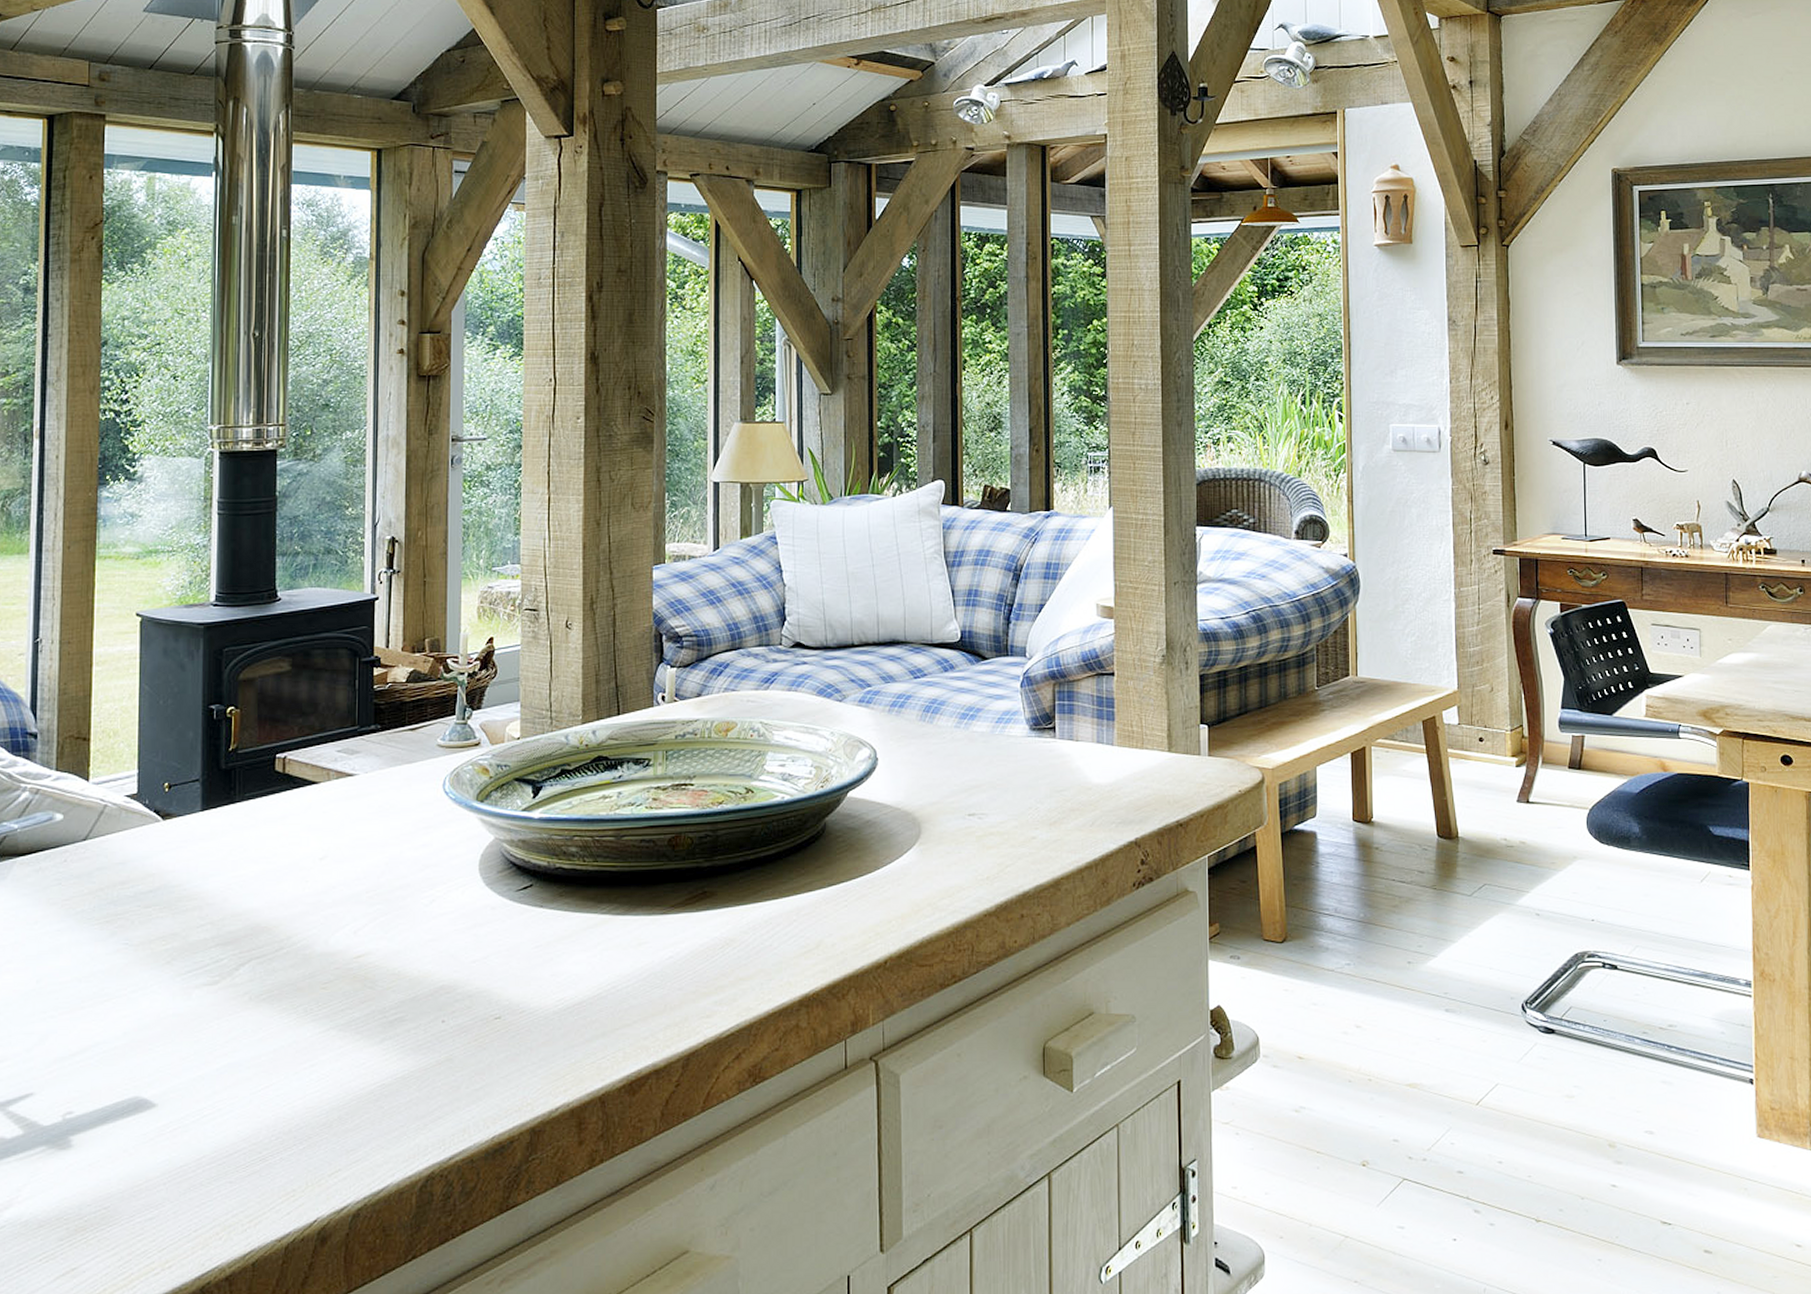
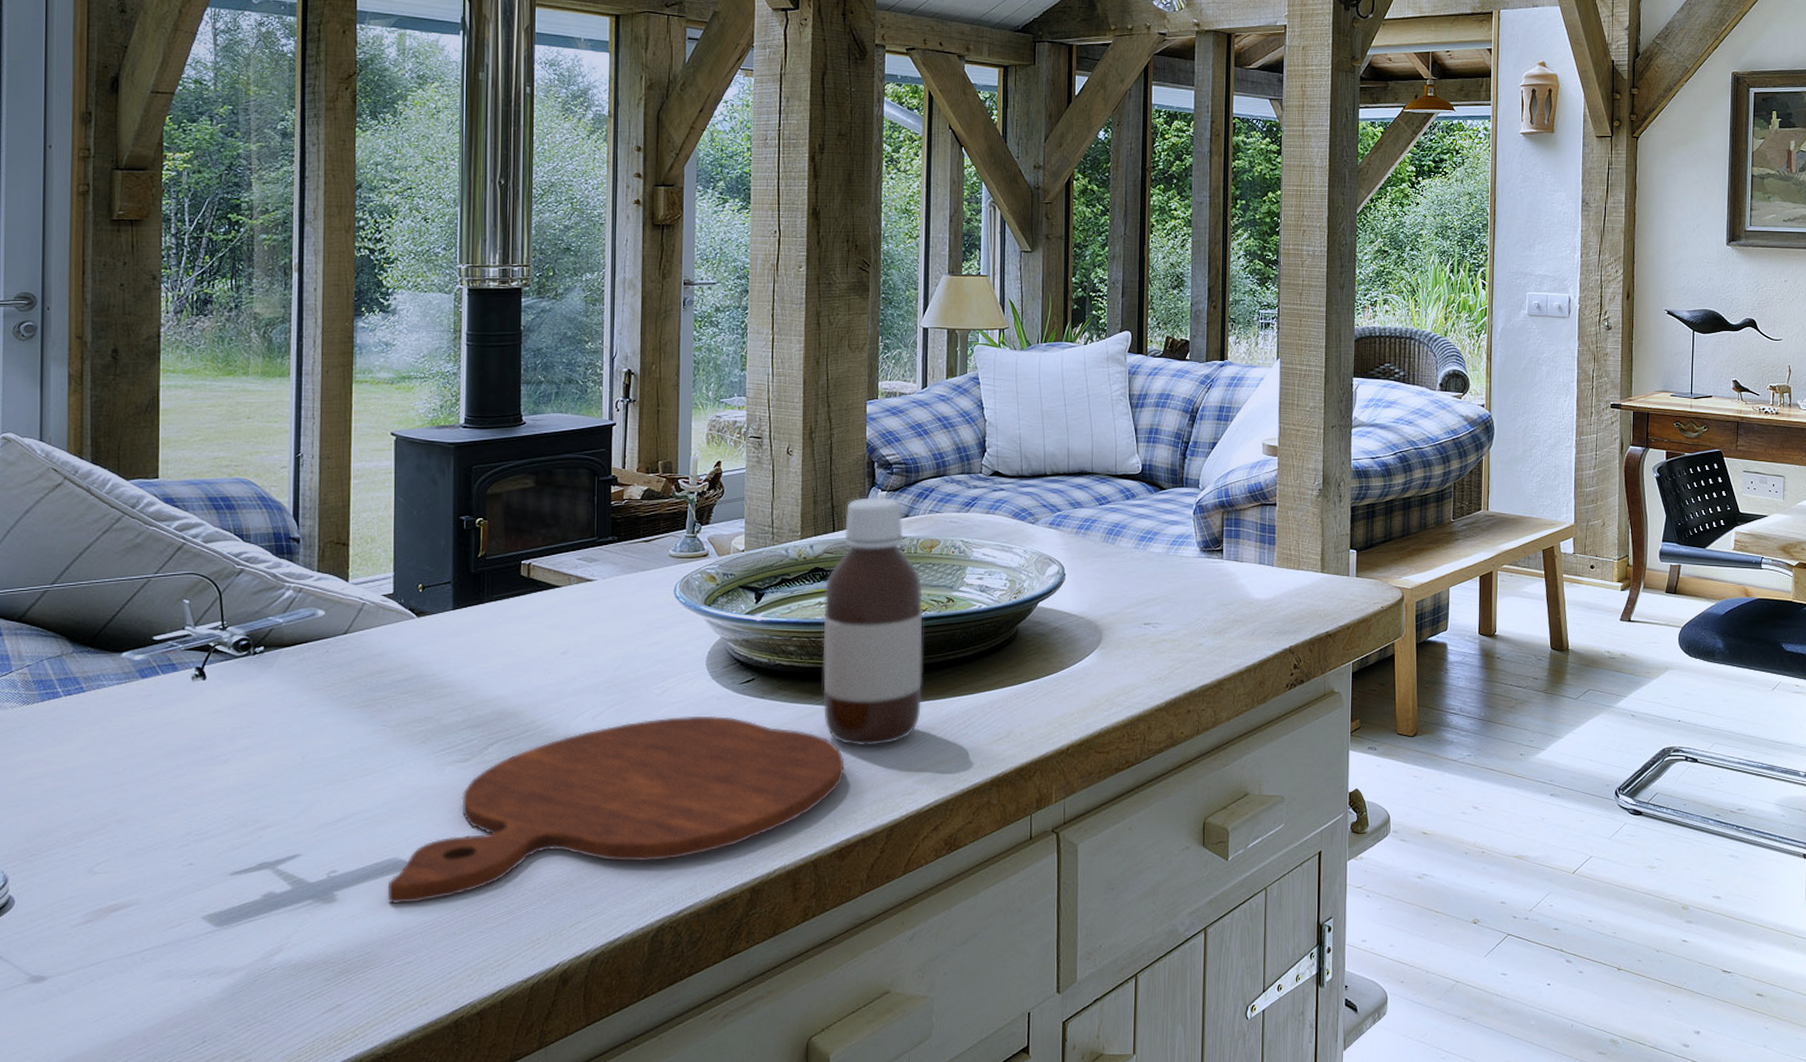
cutting board: none [128,927,634,1150] -> present [387,715,845,904]
bottle: none [608,674,719,962] -> present [822,497,923,747]

